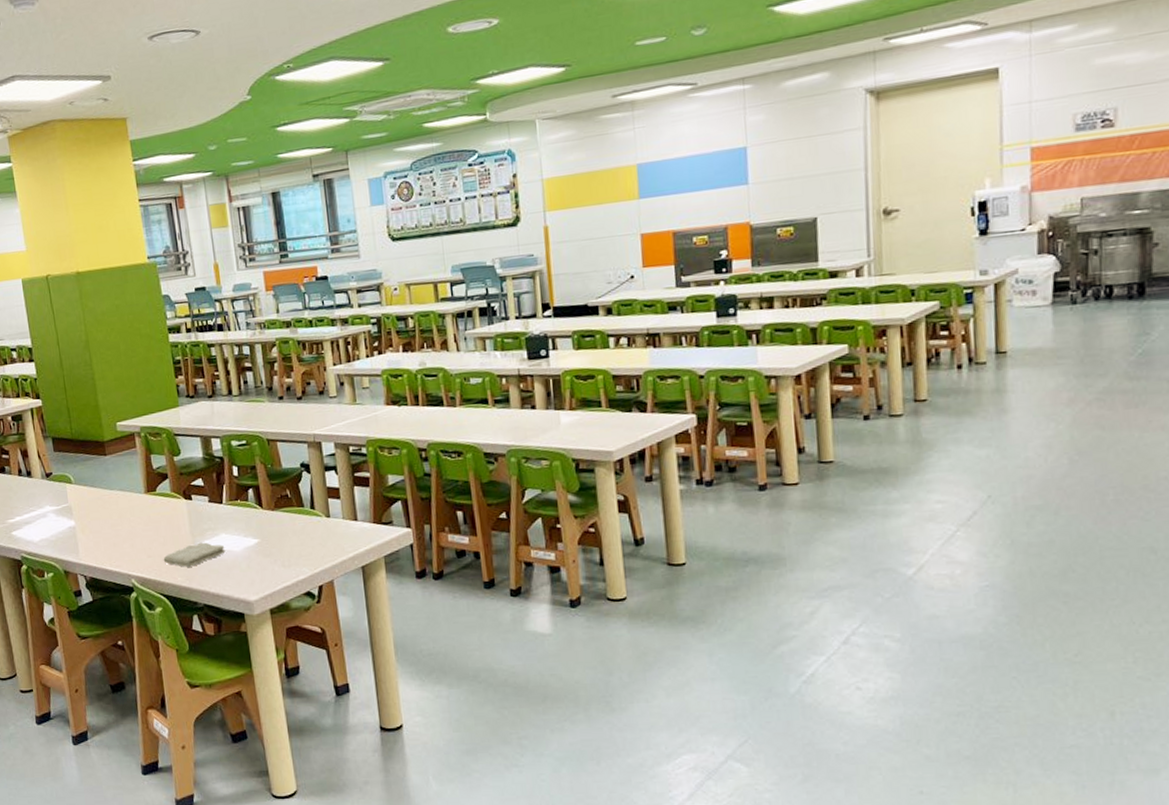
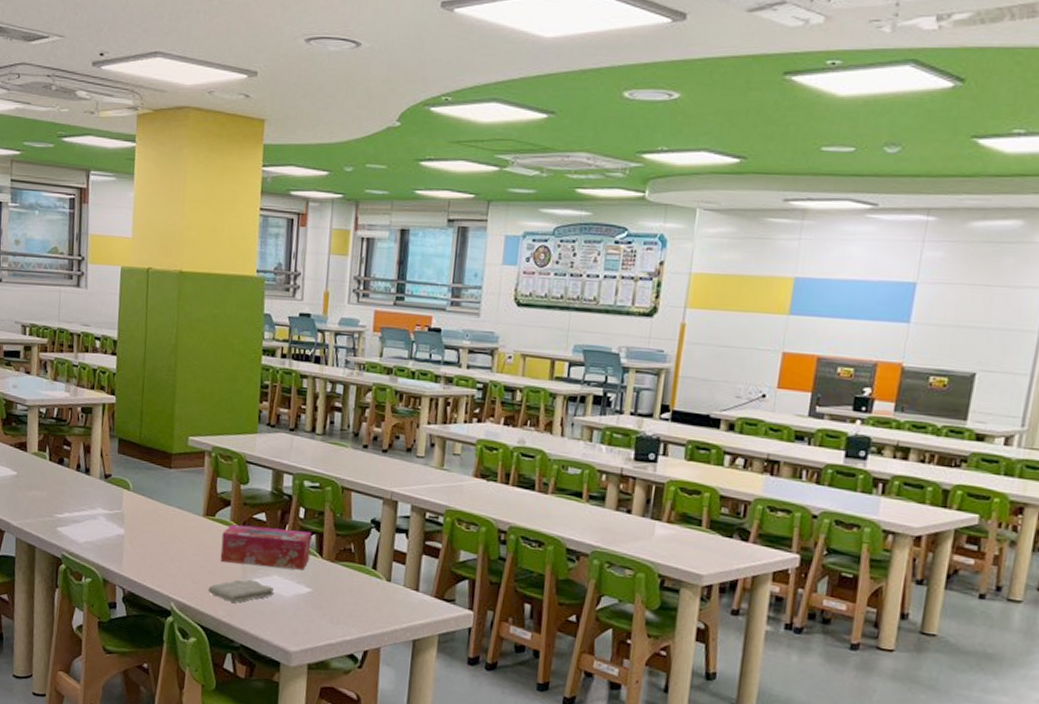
tissue box: none [166,486,252,531] -> present [220,524,312,570]

